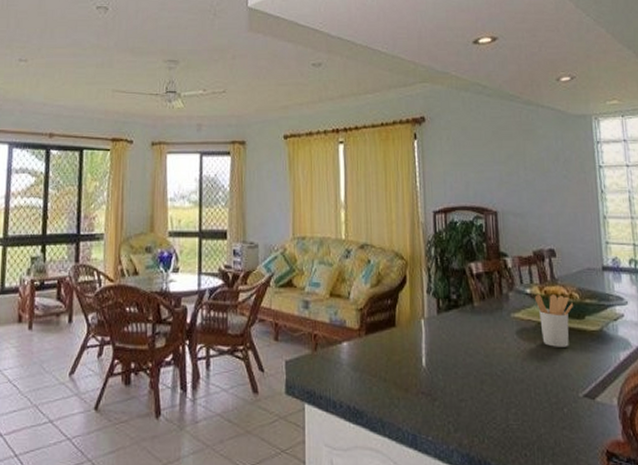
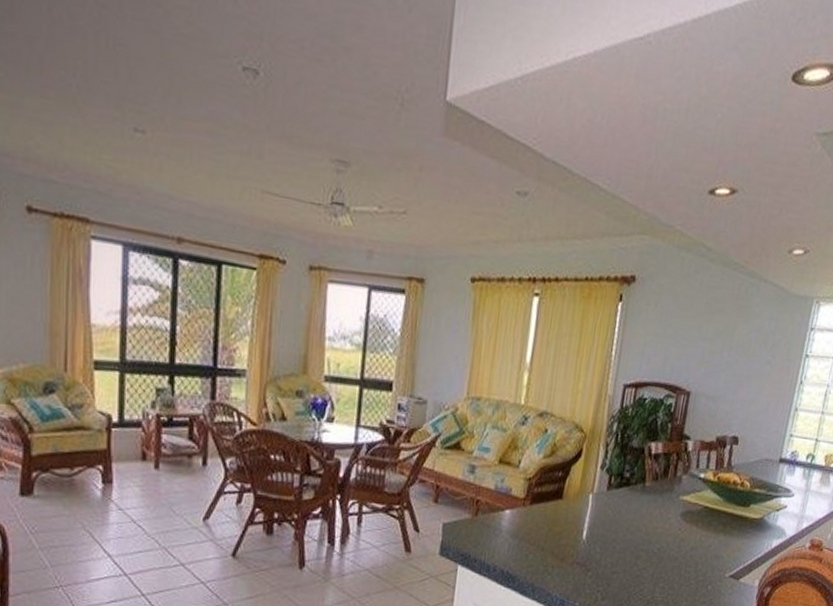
utensil holder: present [534,293,573,347] -> none [704,479,742,532]

